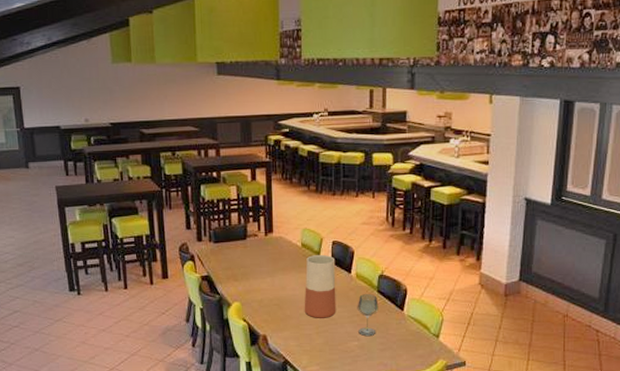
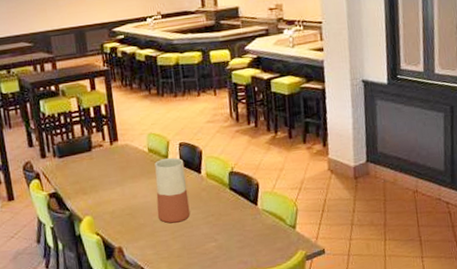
wine glass: present [357,294,379,337] -> none [210,192,233,236]

